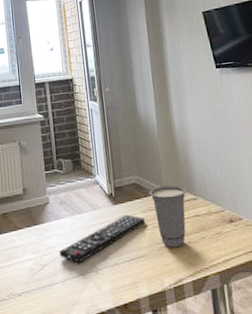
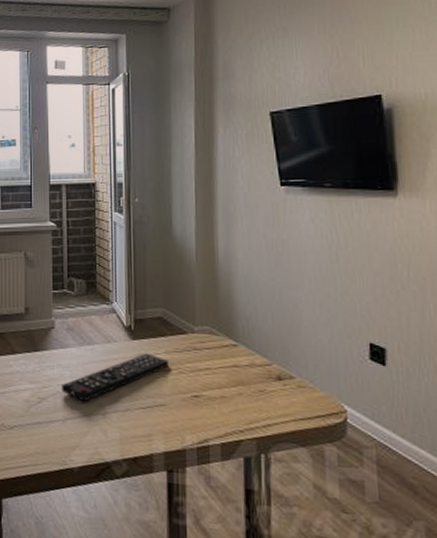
cup: present [148,185,187,248] -> none [176,325,226,401]

